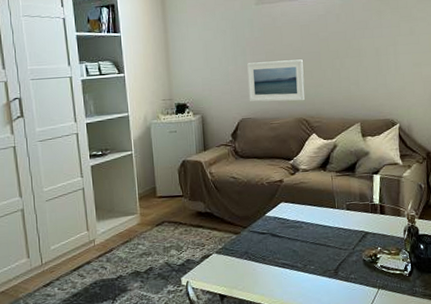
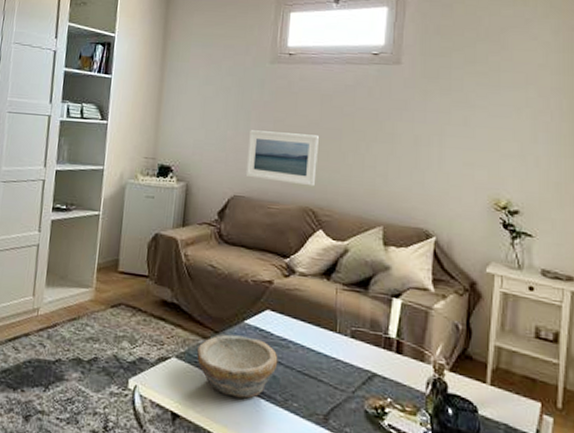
bowl: none [232,226,296,272] -> present [197,334,278,398]

